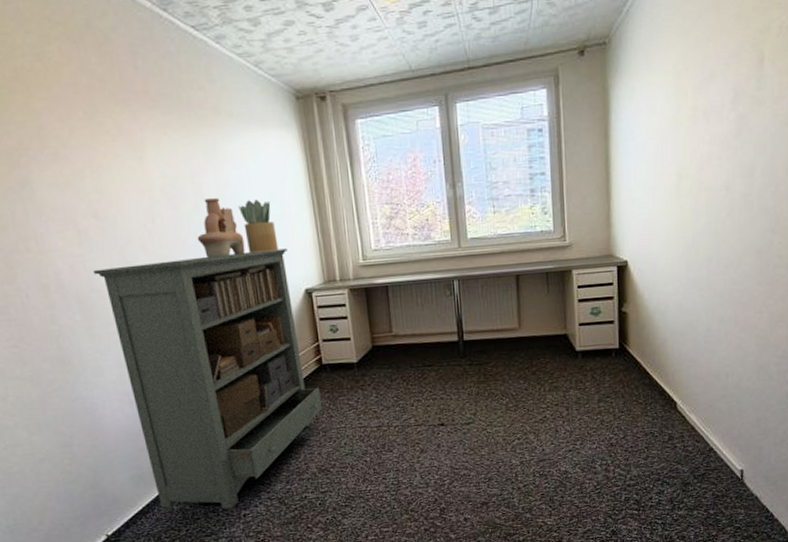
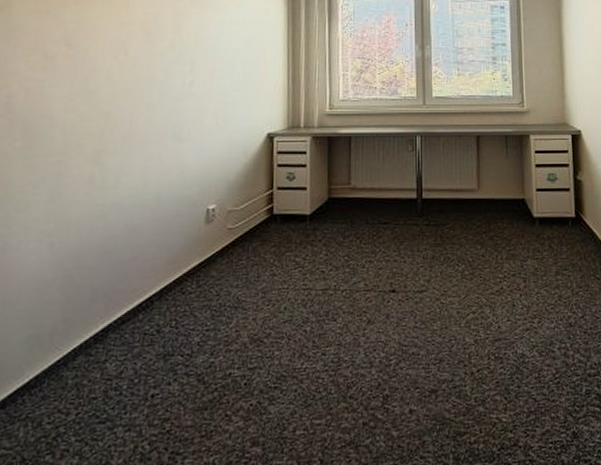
bookshelf: present [93,248,323,509] -> none [49,91,267,387]
decorative vase: present [197,198,246,259] -> none [166,38,214,95]
potted plant: present [239,199,279,254] -> none [215,43,248,94]

